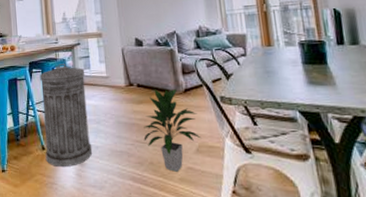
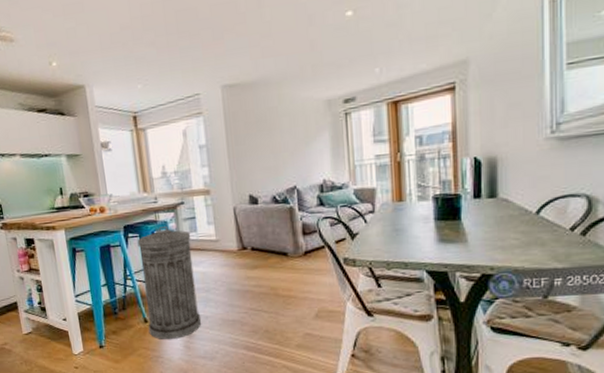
indoor plant: present [143,89,202,172] -> none [258,252,321,339]

